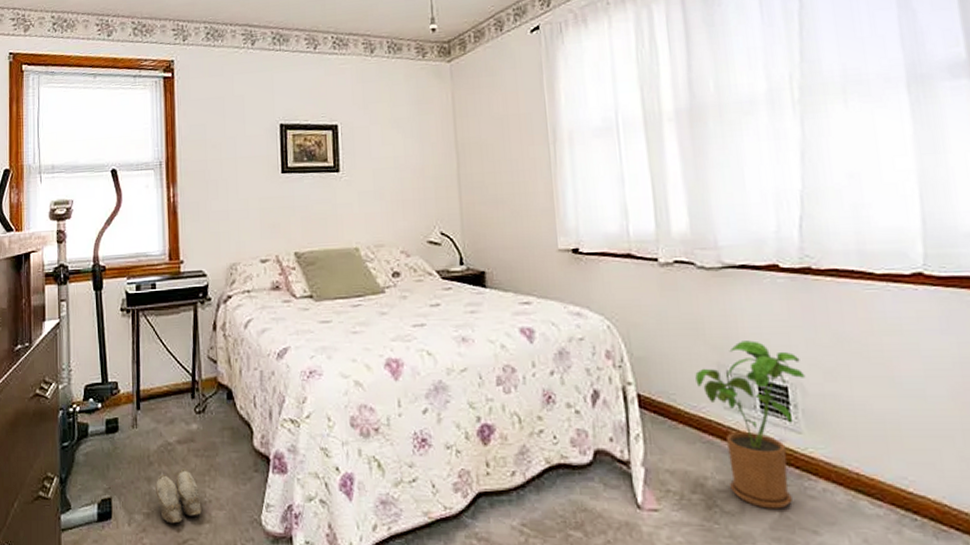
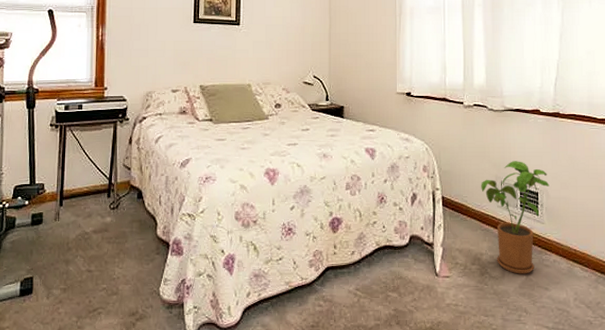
slippers: present [156,468,202,524] -> none [72,252,111,296]

